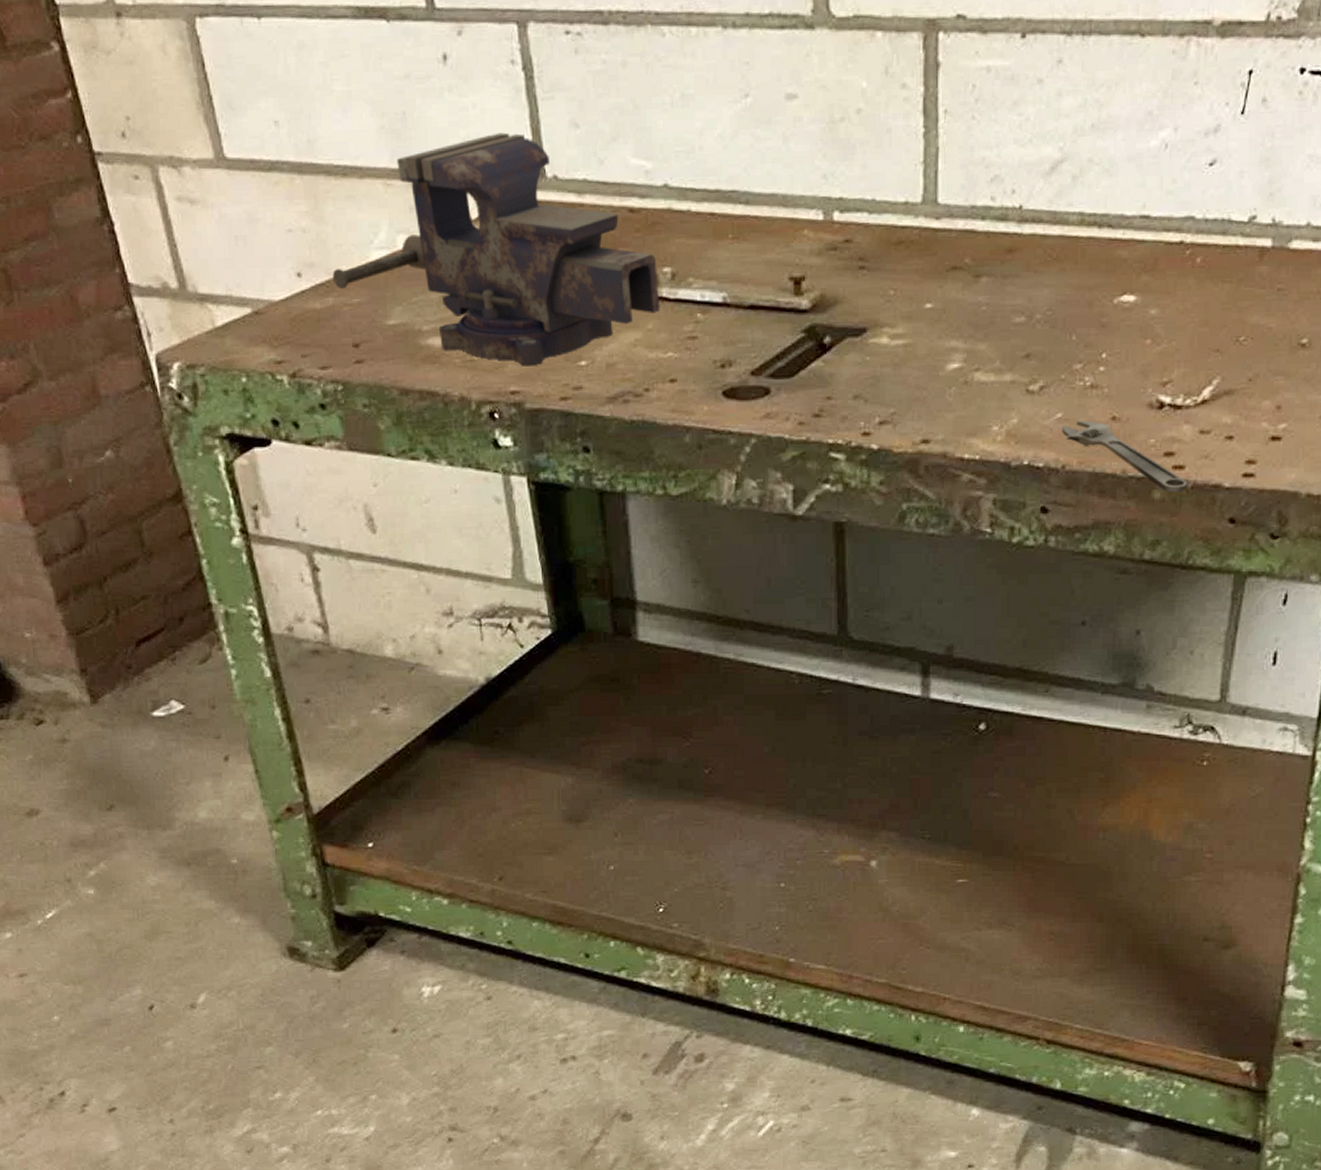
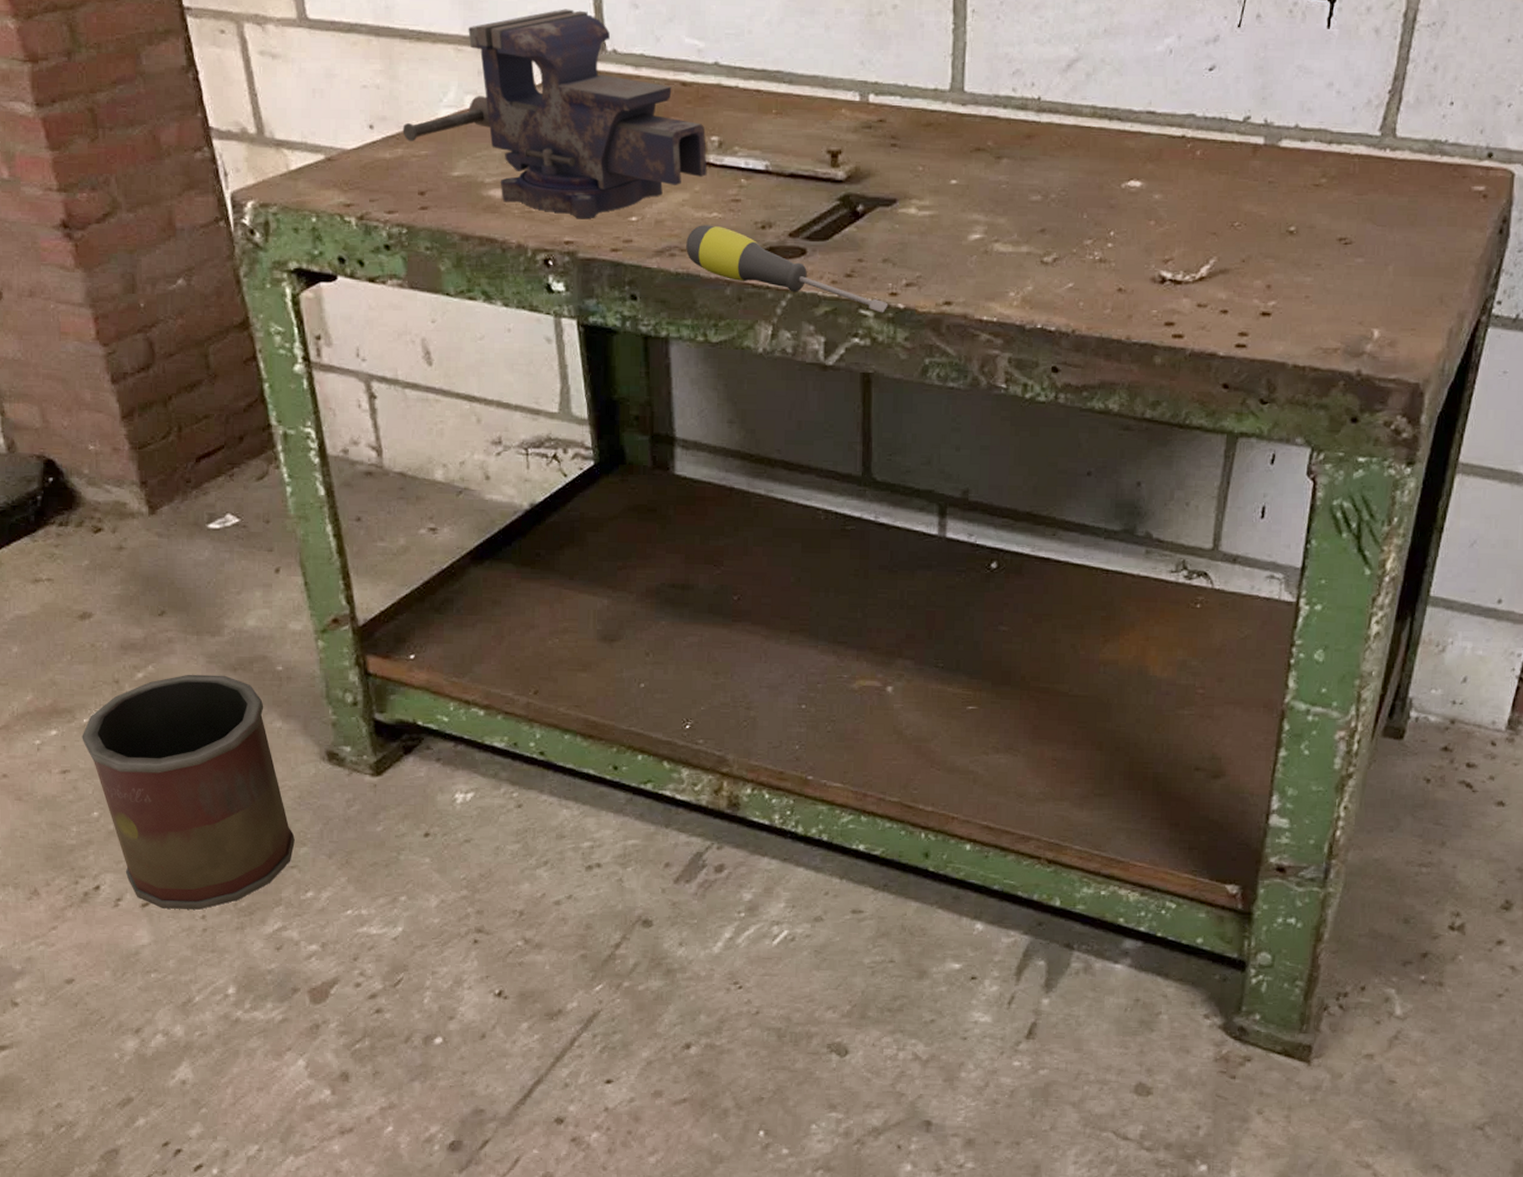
paint can: none [37,870,260,1114] -> present [82,674,295,910]
screwdriver: none [640,366,861,456] -> present [686,225,889,313]
adjustable wrench: present [1062,420,1188,492] -> none [1073,290,1186,359]

